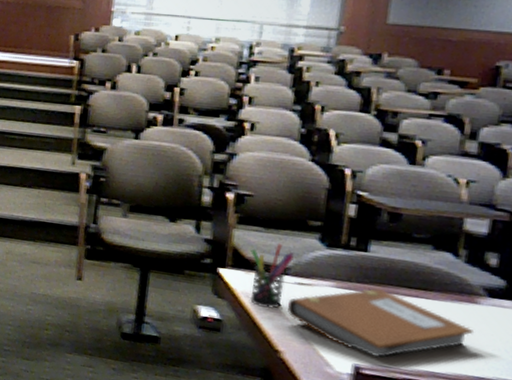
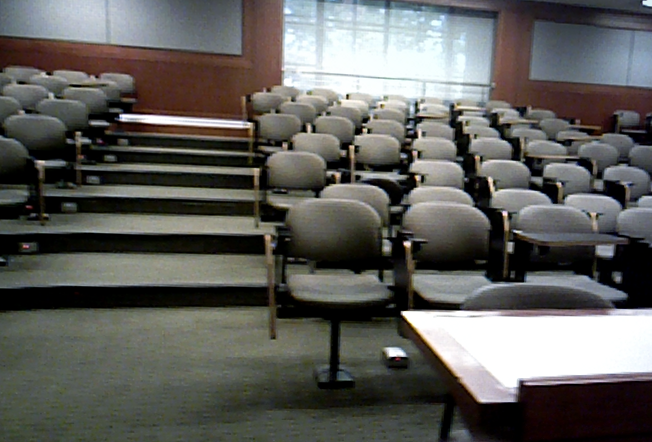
pen holder: present [249,243,295,308] -> none [429,282,466,341]
notebook: present [287,289,474,358] -> none [462,313,606,370]

